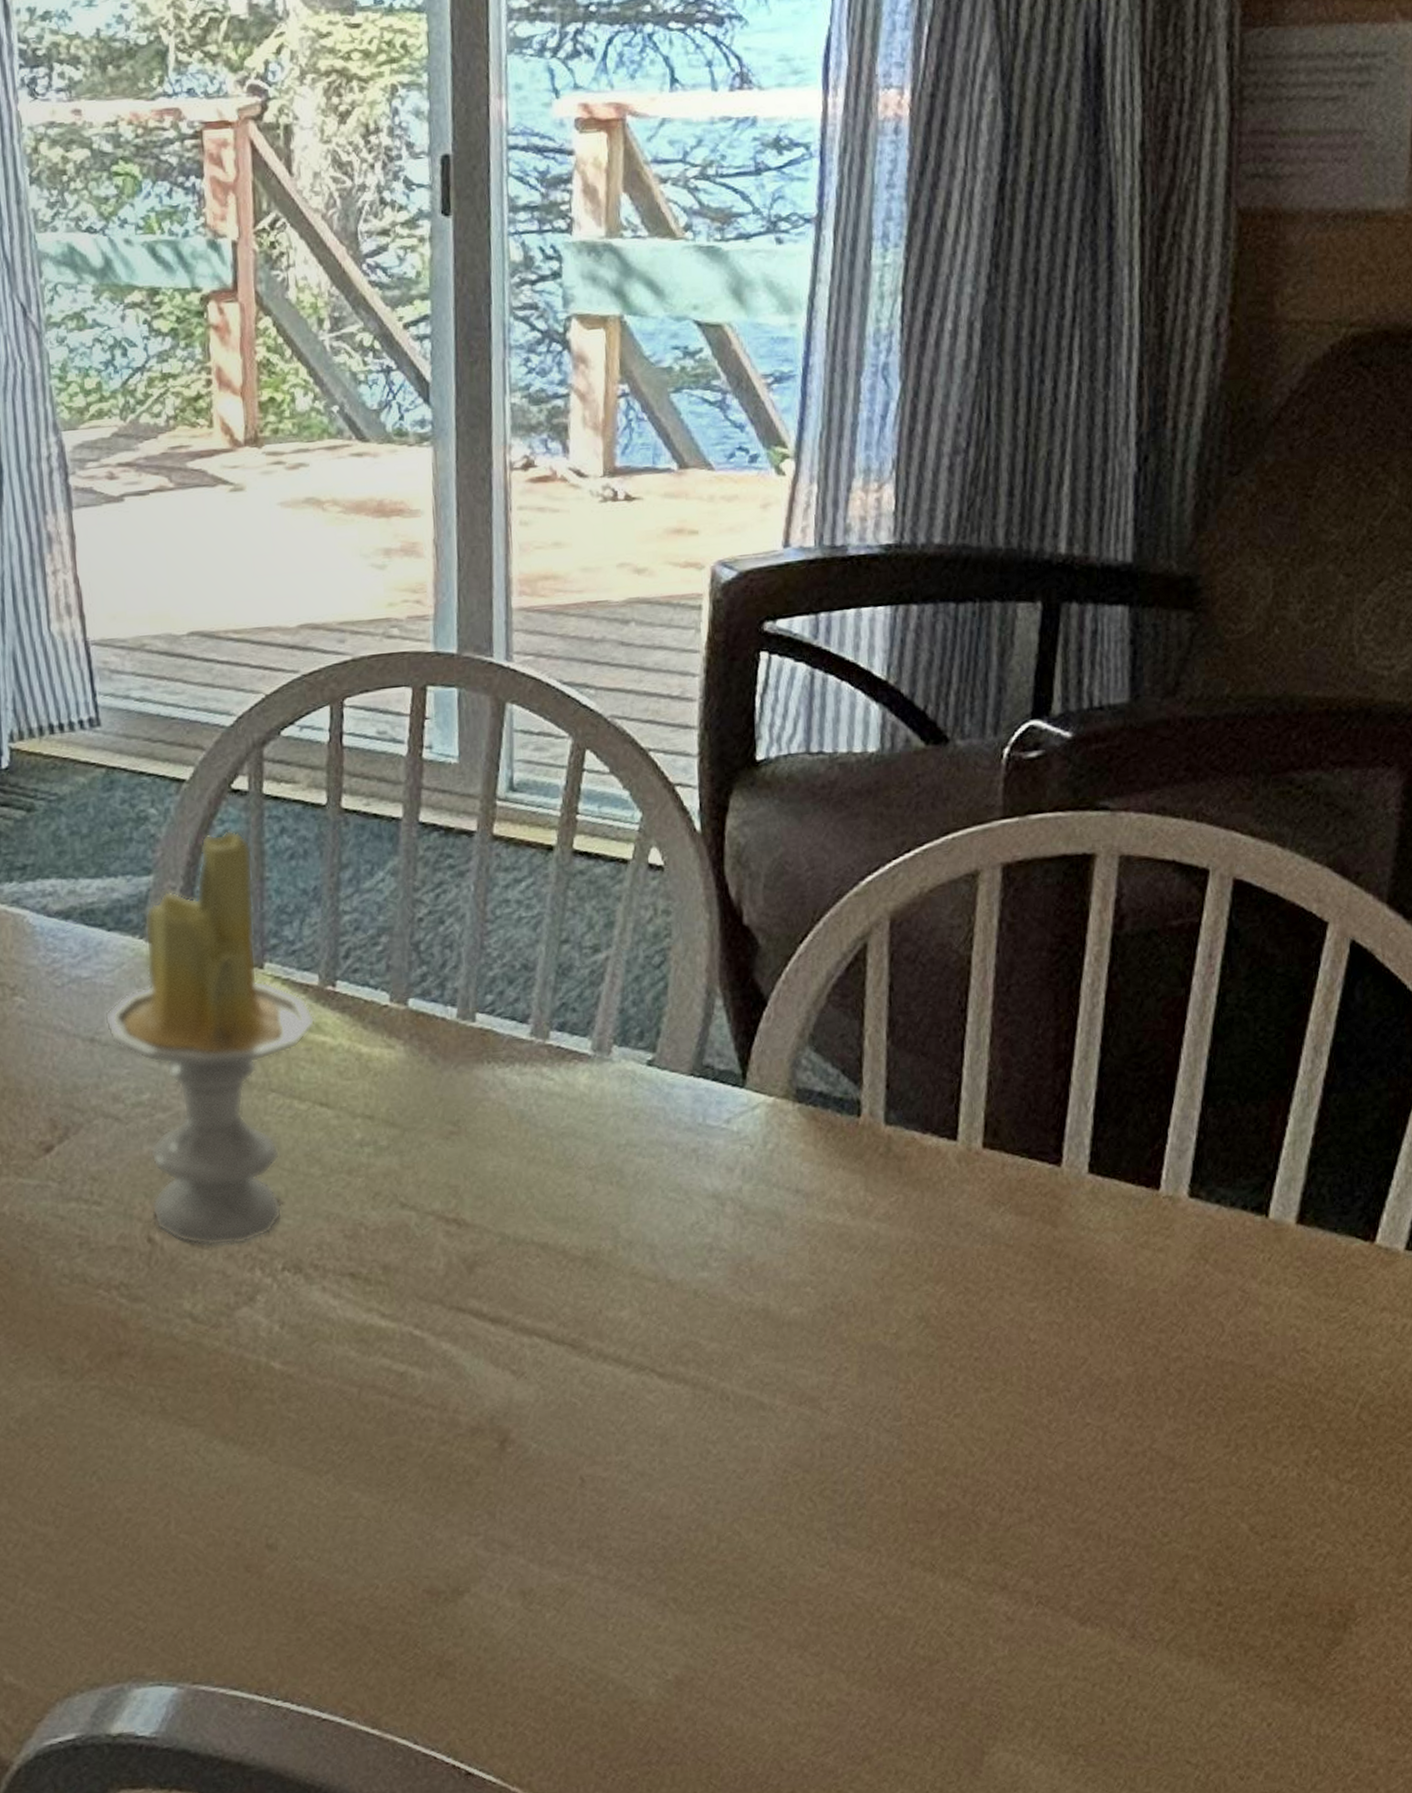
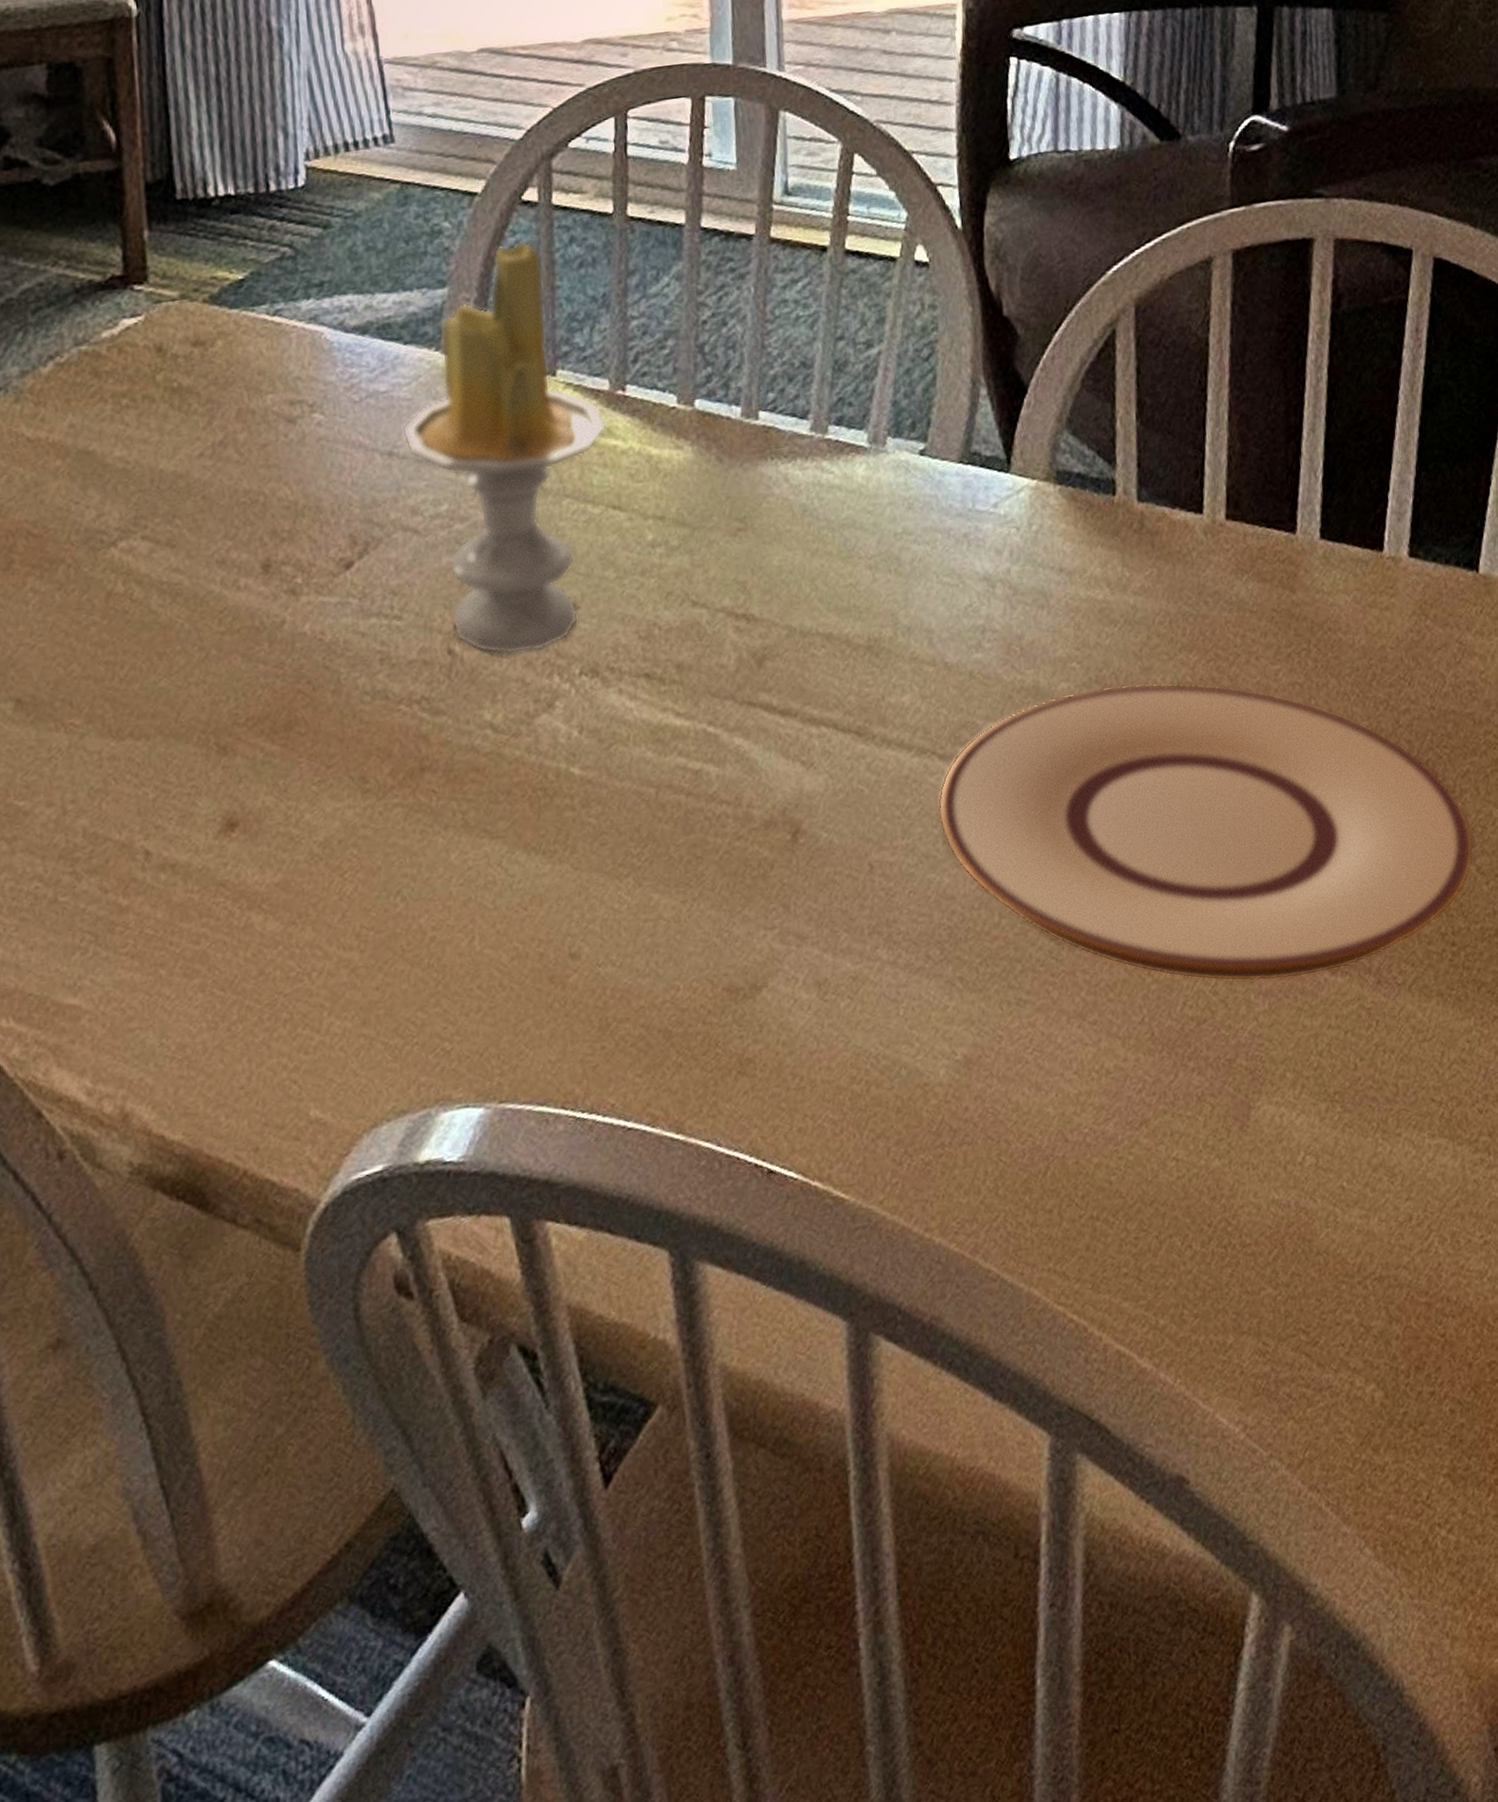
plate: none [655,1312,1248,1627] -> present [937,682,1474,982]

